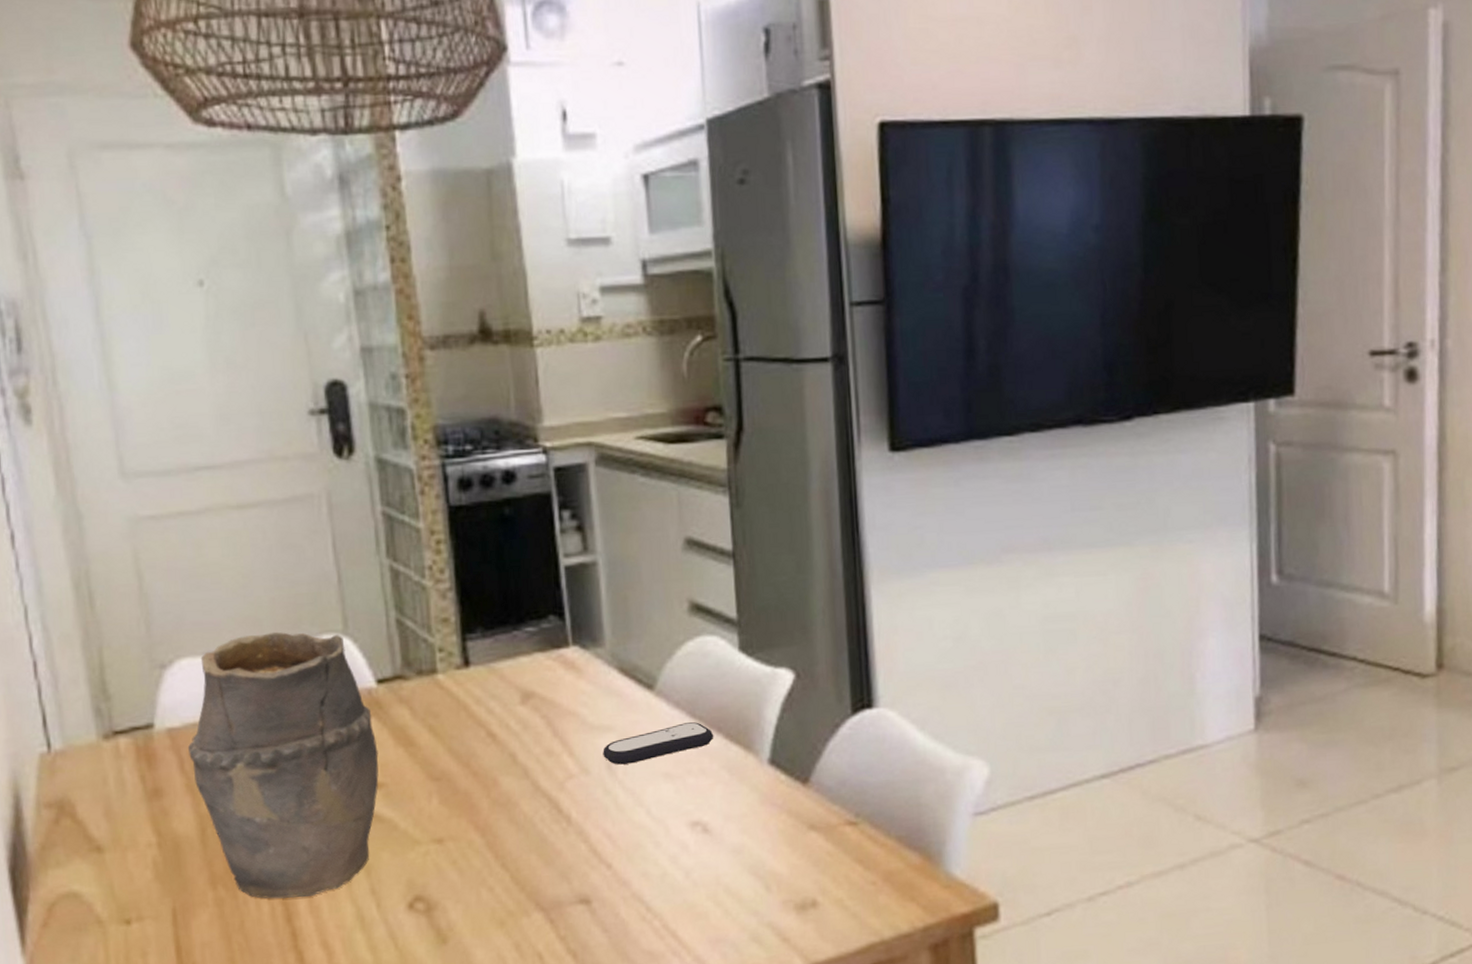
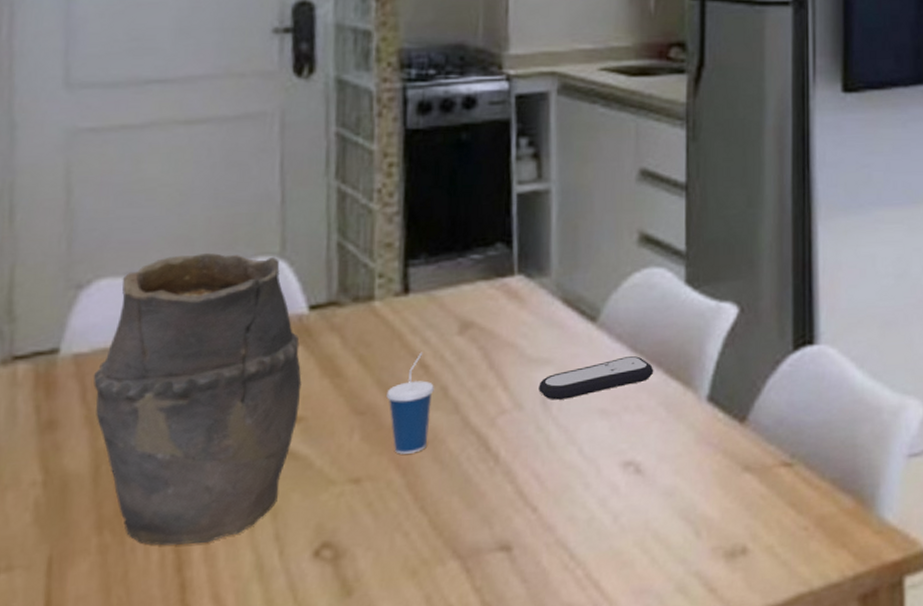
cup: none [458,721,503,817] -> present [386,352,434,454]

